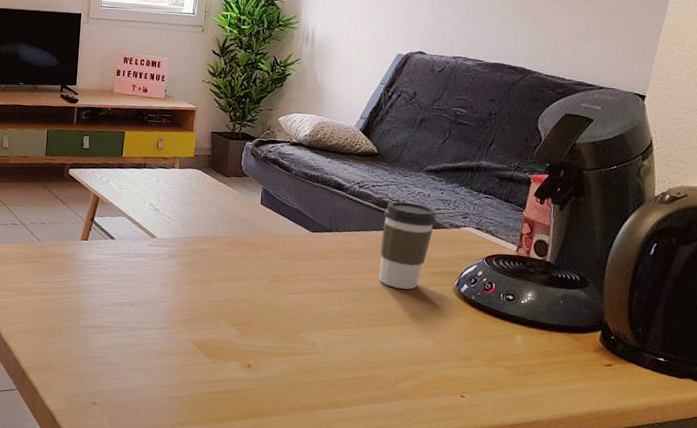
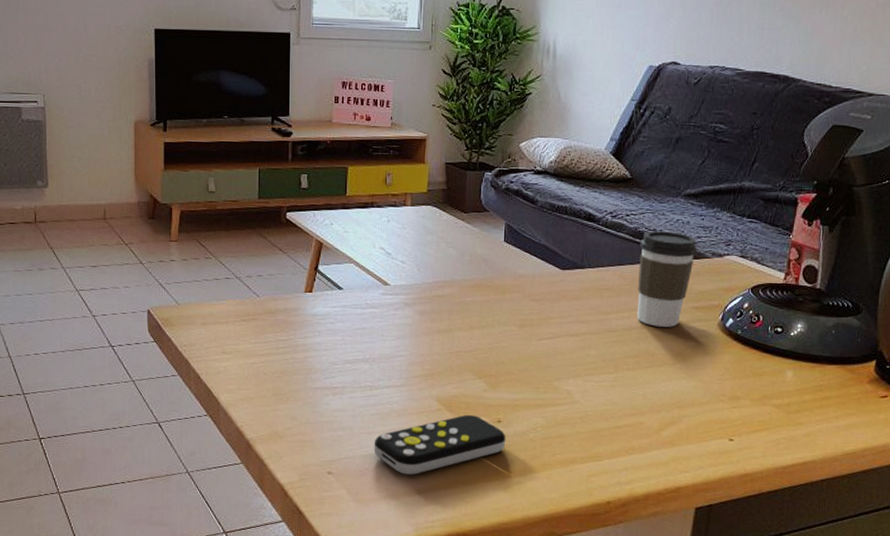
remote control: none [134,358,255,410] -> present [373,414,506,475]

